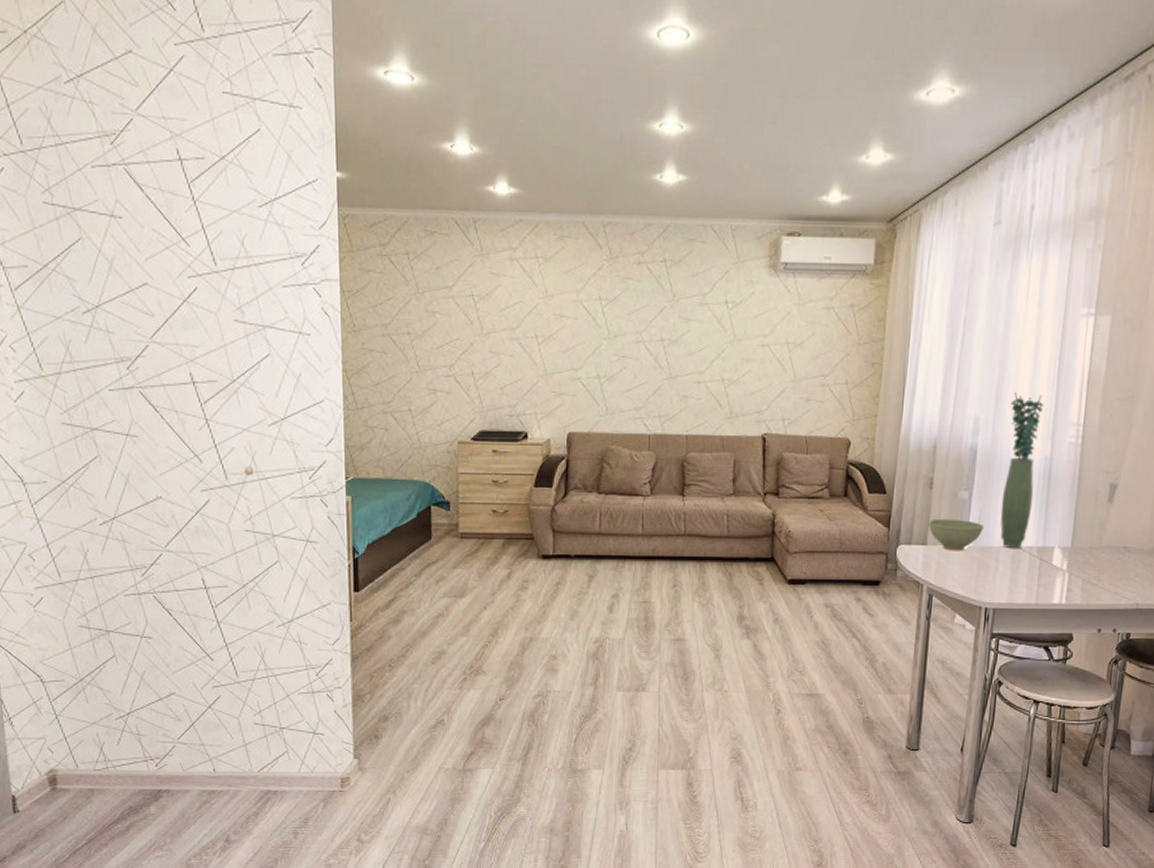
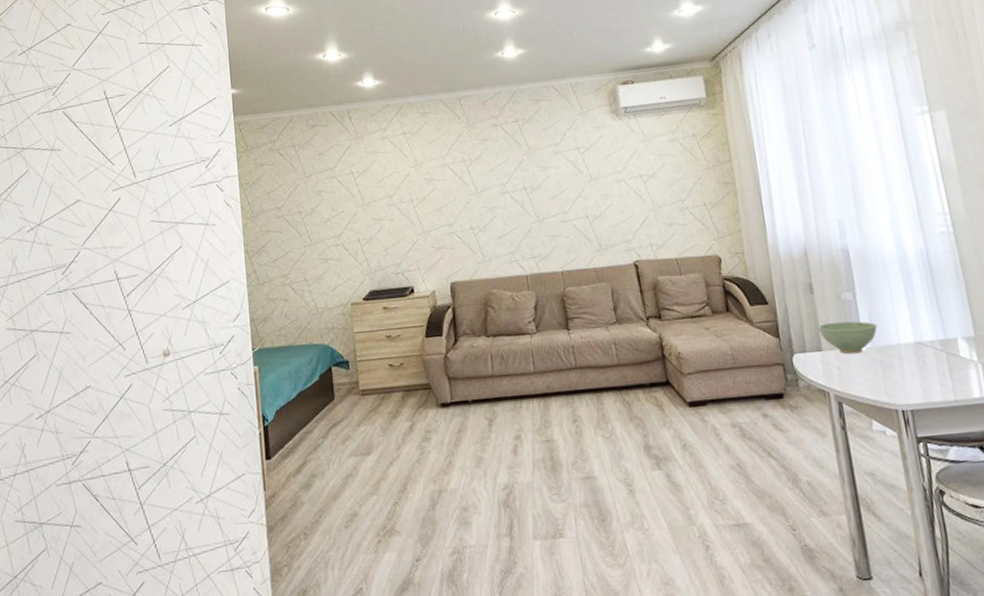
vase: present [1000,391,1044,548] -> none [870,191,924,345]

